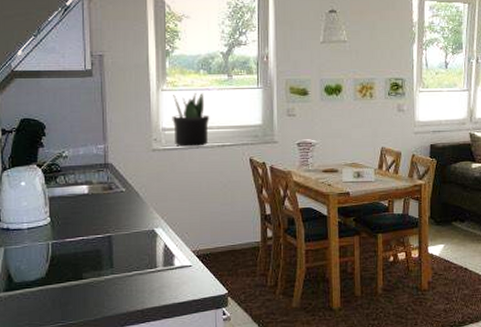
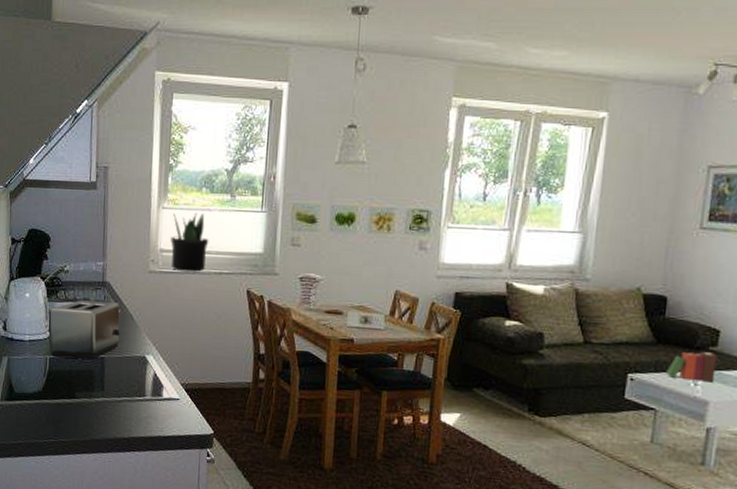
toaster: none [49,182,127,241] -> present [50,300,120,360]

